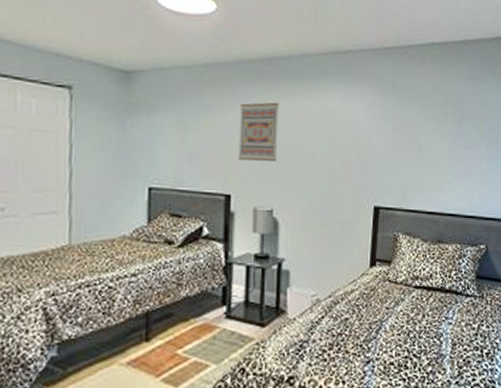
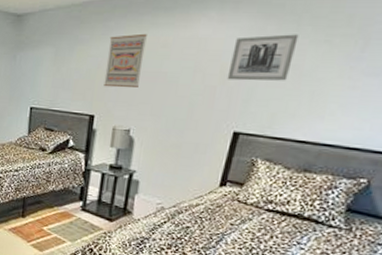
wall art: none [360,109,412,154] -> present [226,34,299,81]

